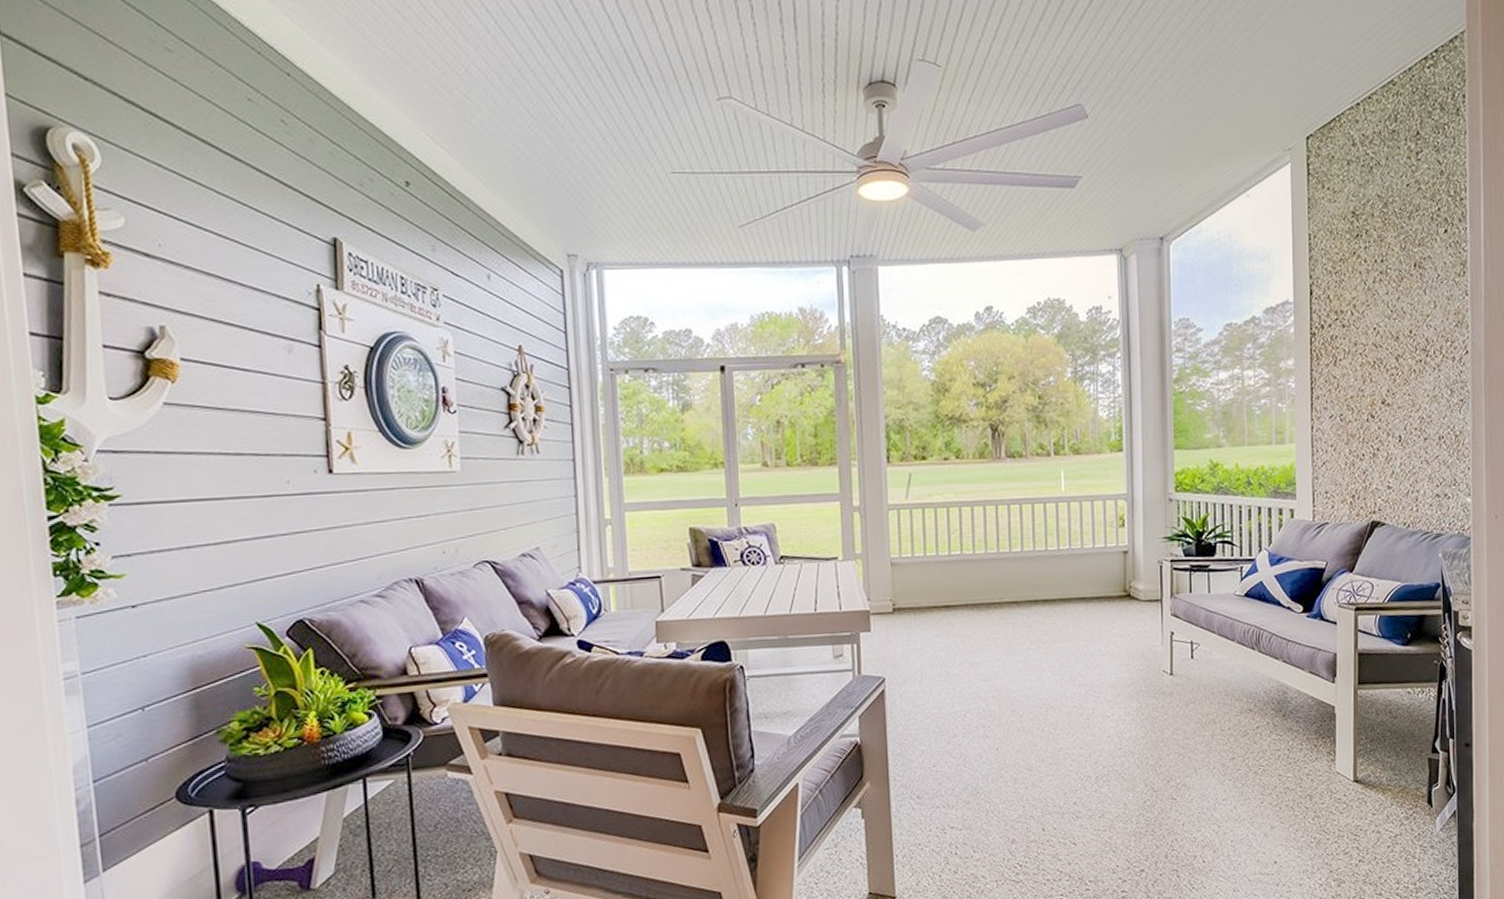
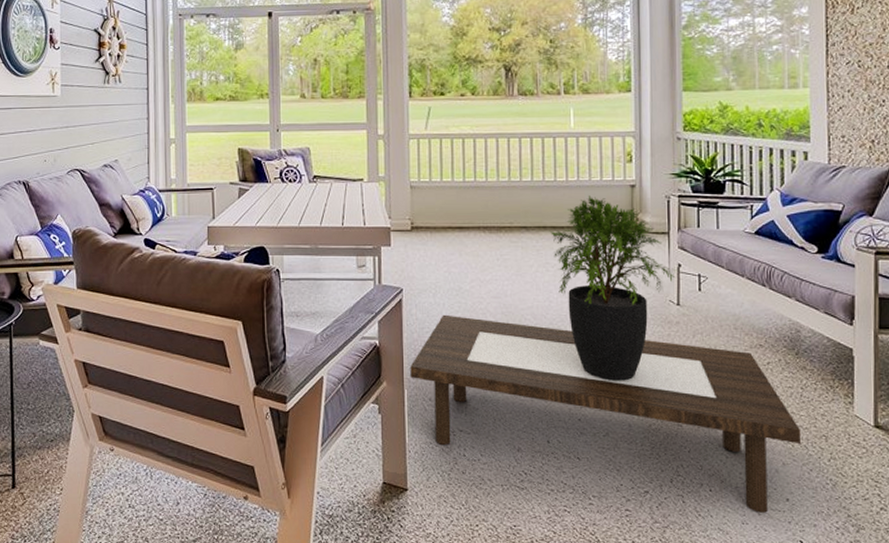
coffee table: none [895,703,1288,879] -> present [410,314,802,513]
potted plant: none [1041,564,1170,760] -> present [549,196,677,381]

